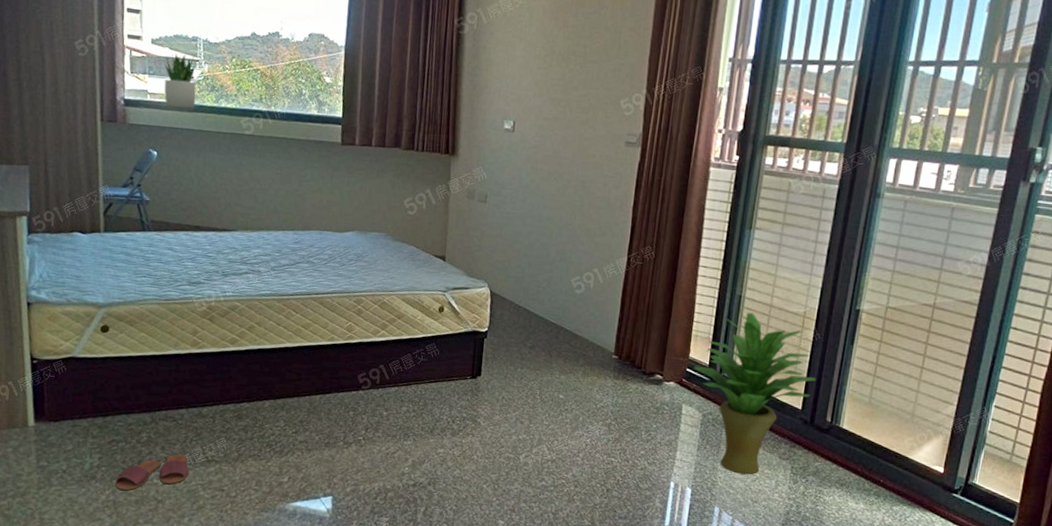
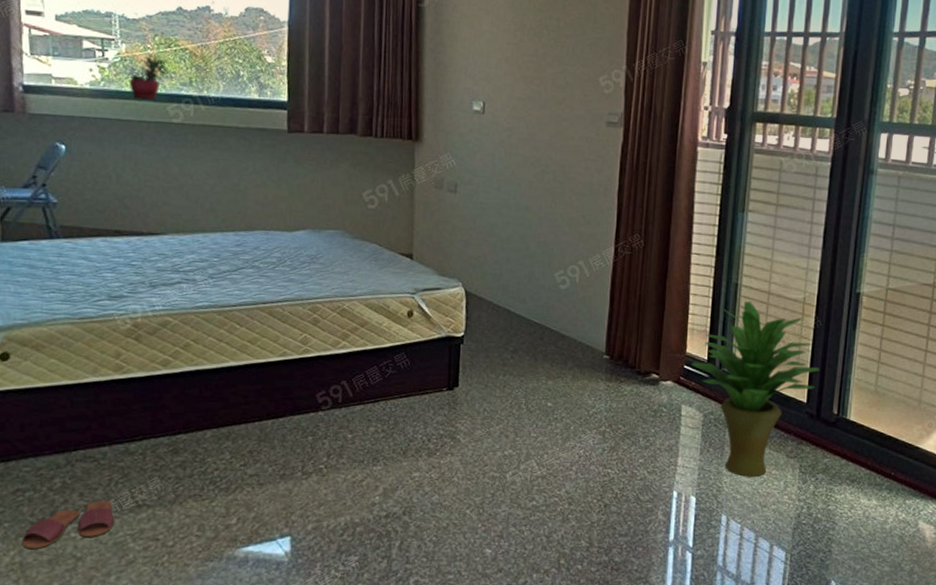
planter: present [164,53,196,112] -> none [72,30,112,98]
succulent plant: none [210,73,245,115] -> present [129,53,171,101]

